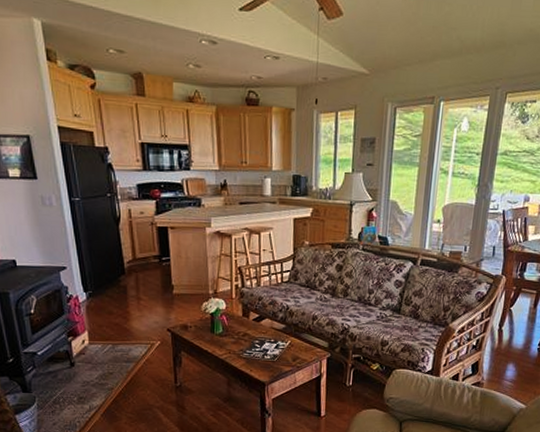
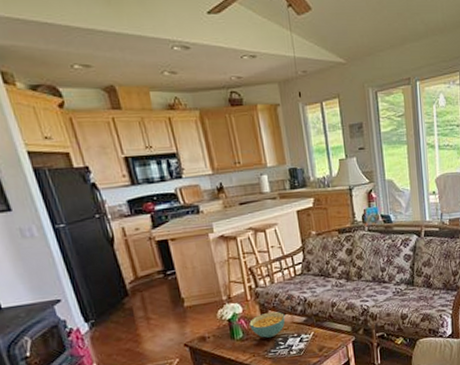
cereal bowl: none [230,314,265,338] -> present [249,312,286,338]

